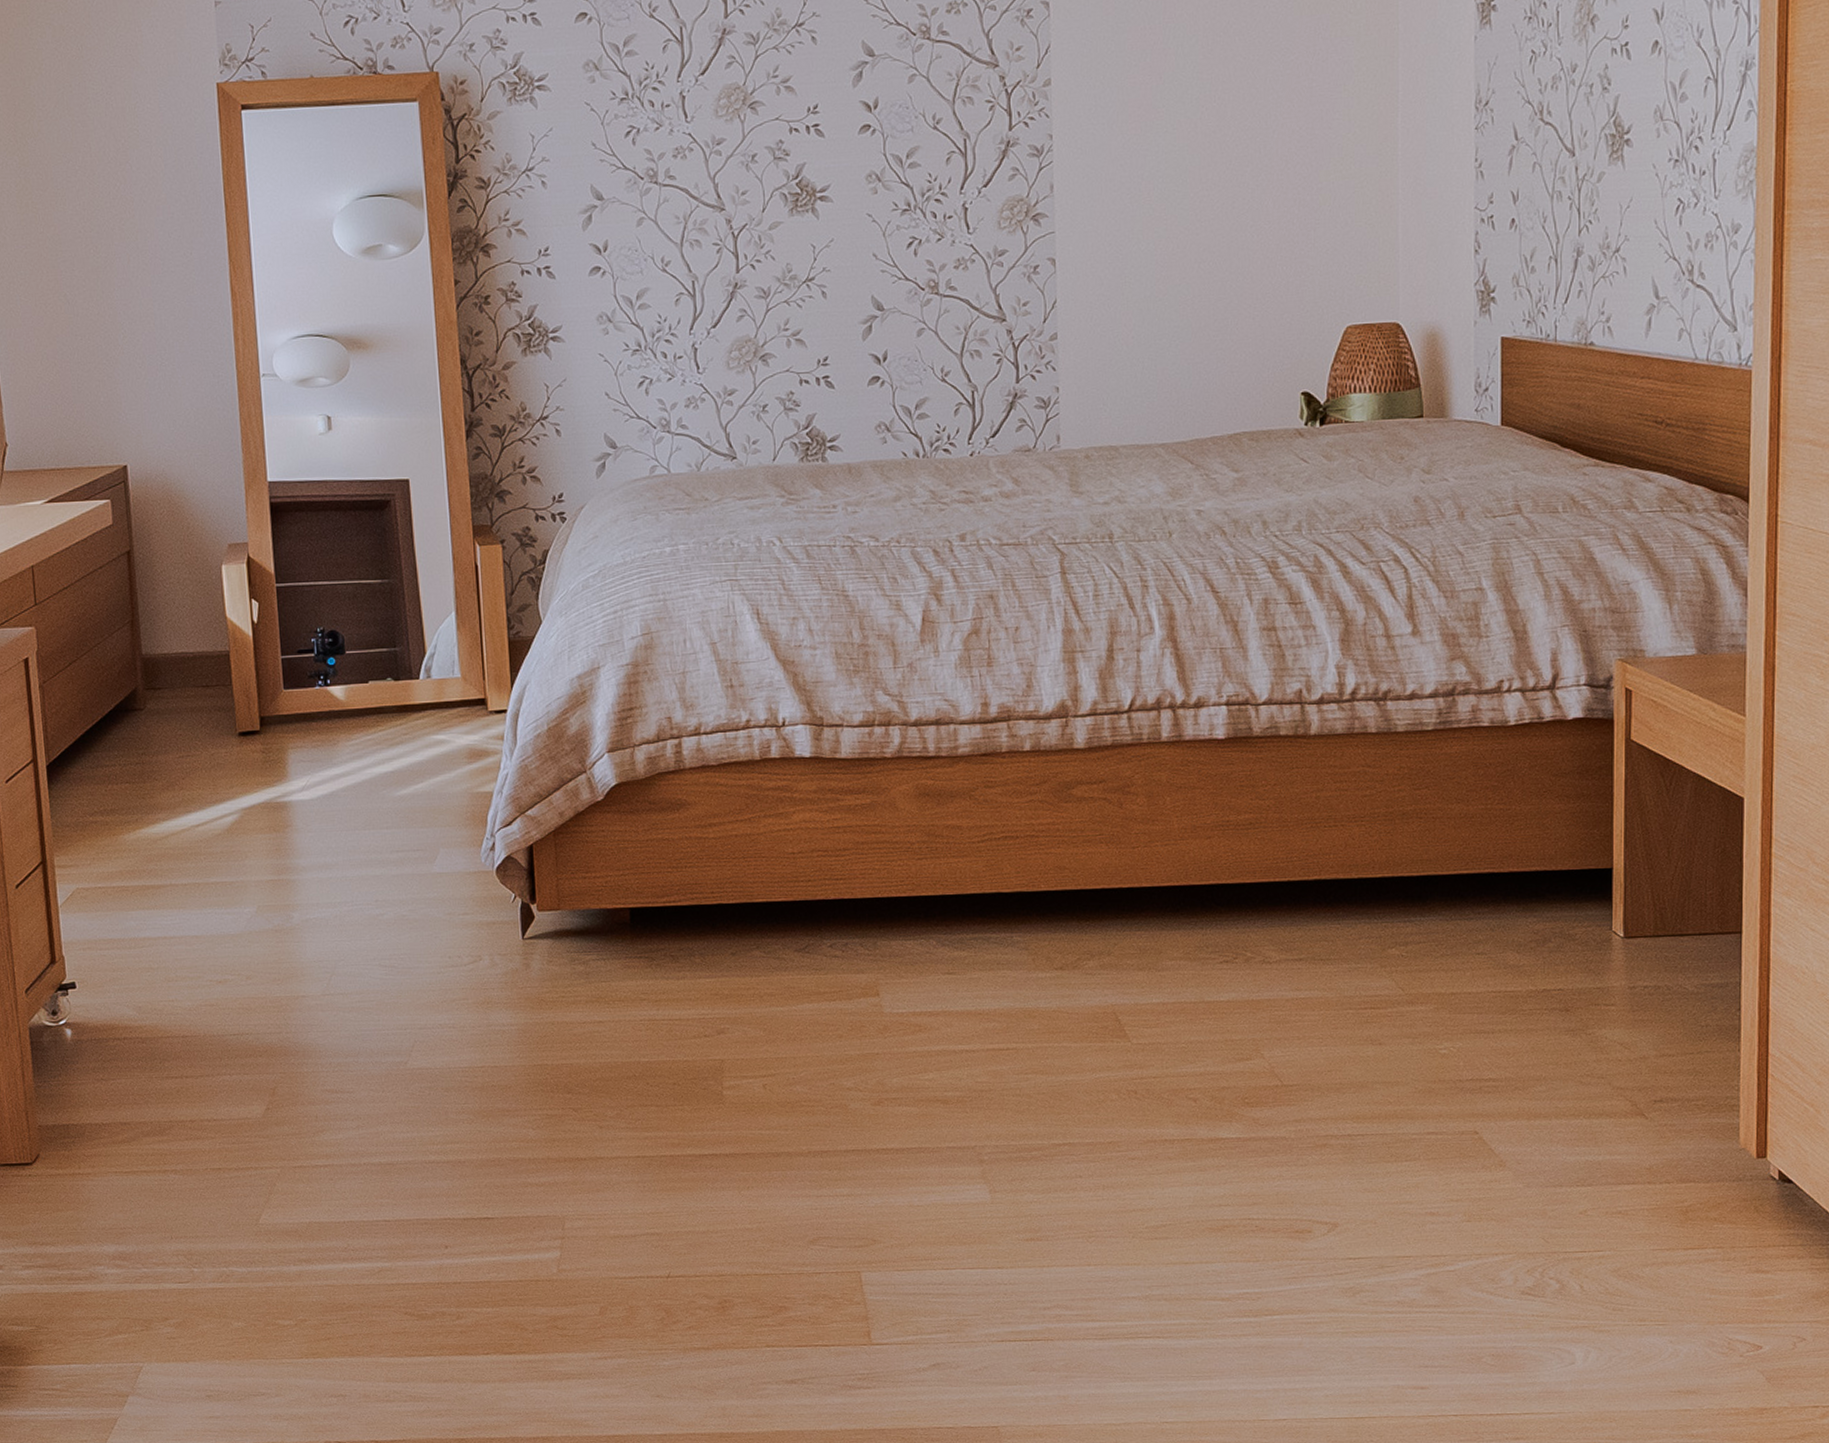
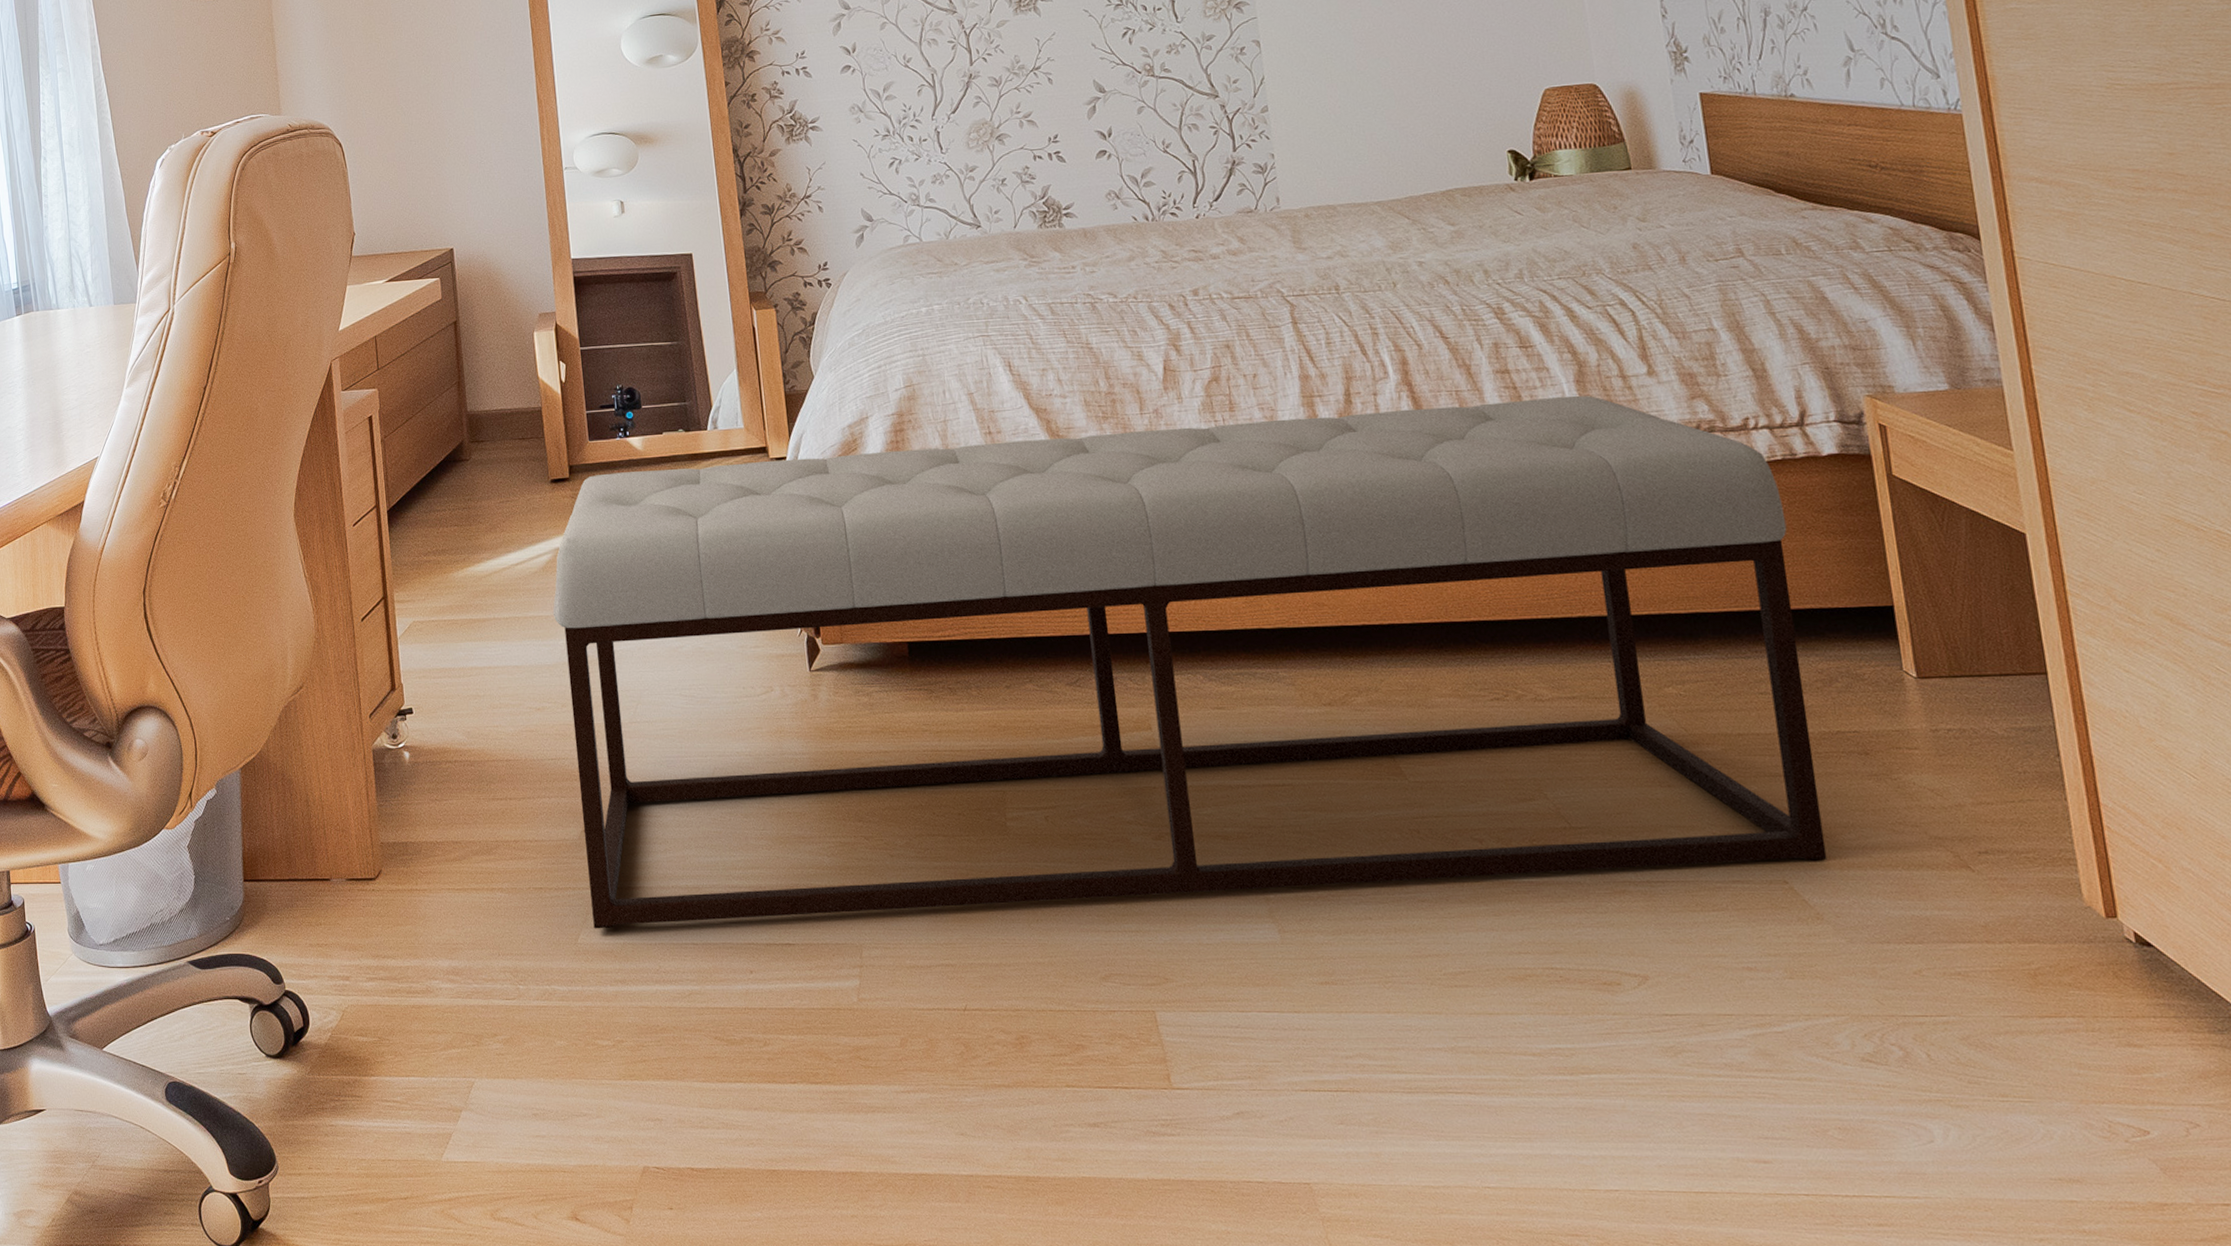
bench: none [238,655,1525,1209] -> present [552,395,1827,929]

